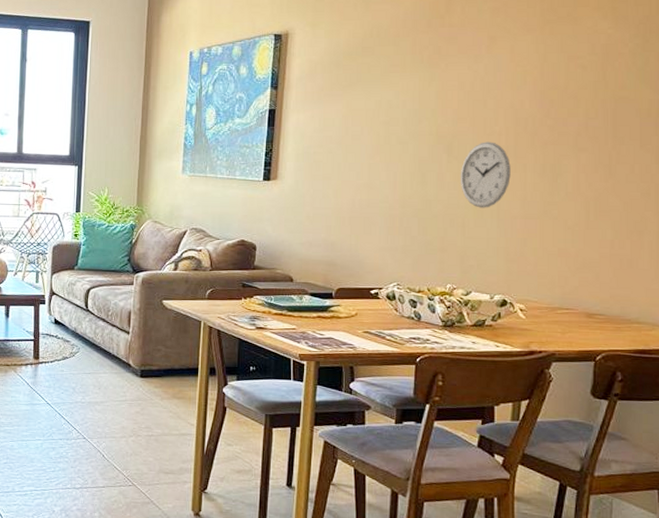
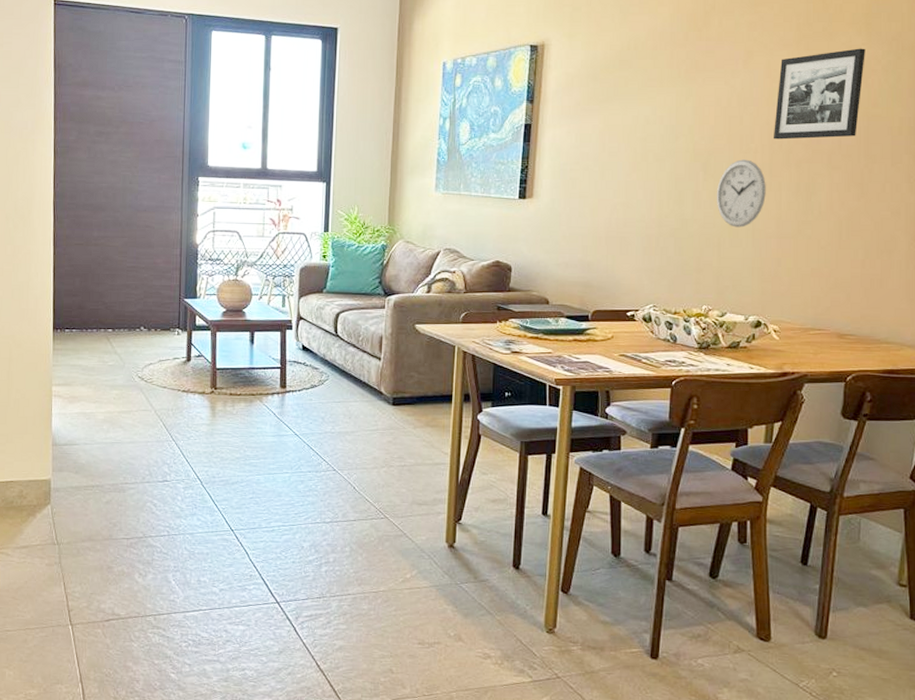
picture frame: none [517,32,612,122] -> present [773,48,865,140]

